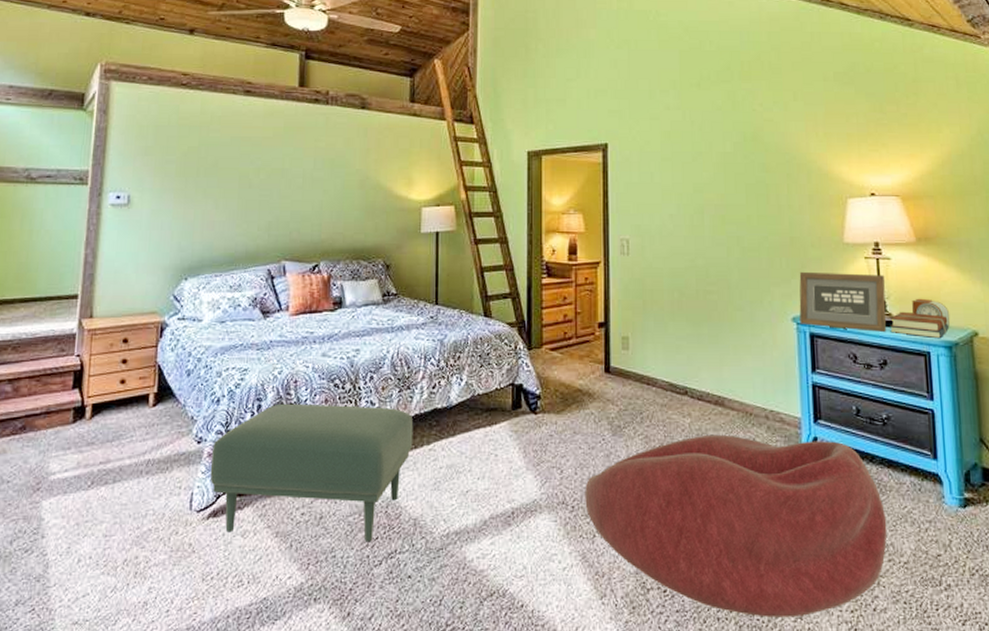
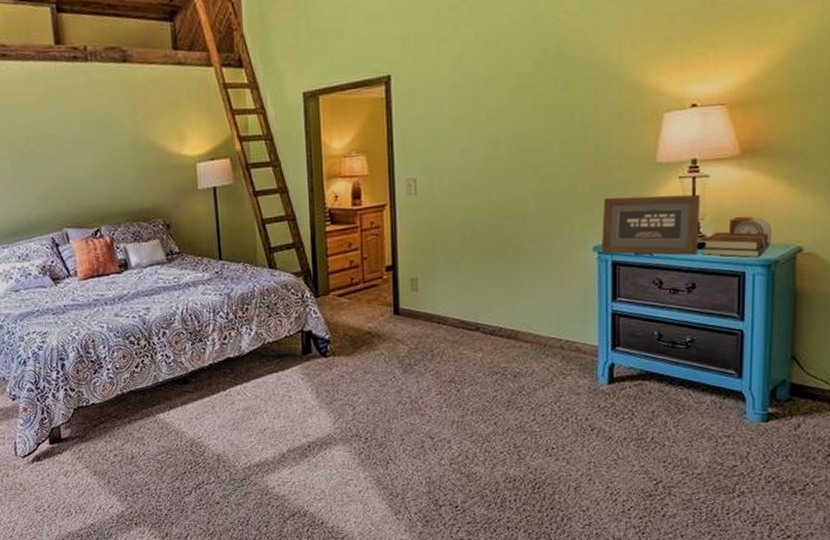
ottoman: present [209,403,414,542] -> none [26,359,210,476]
bean bag chair: present [585,434,888,618] -> none [377,366,683,526]

